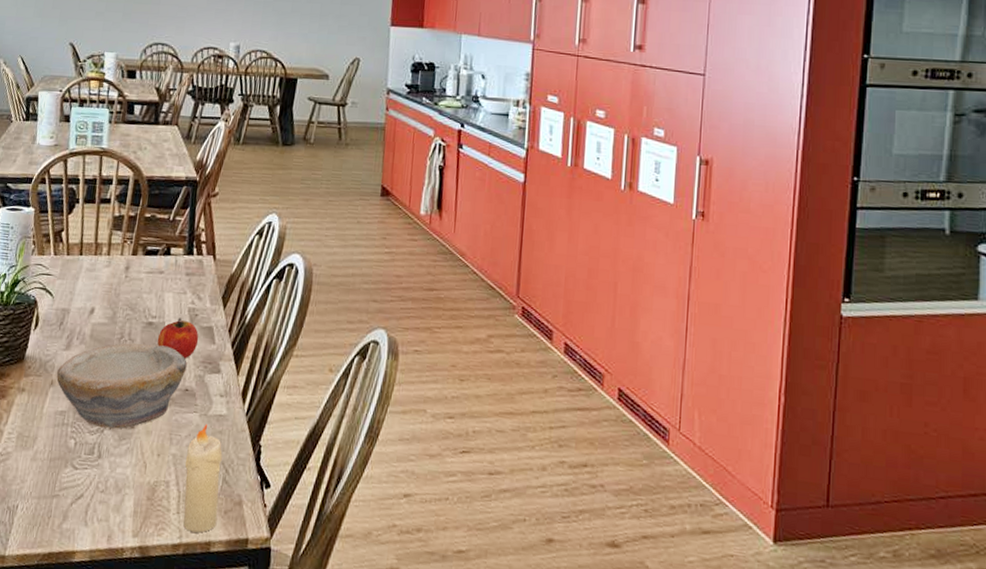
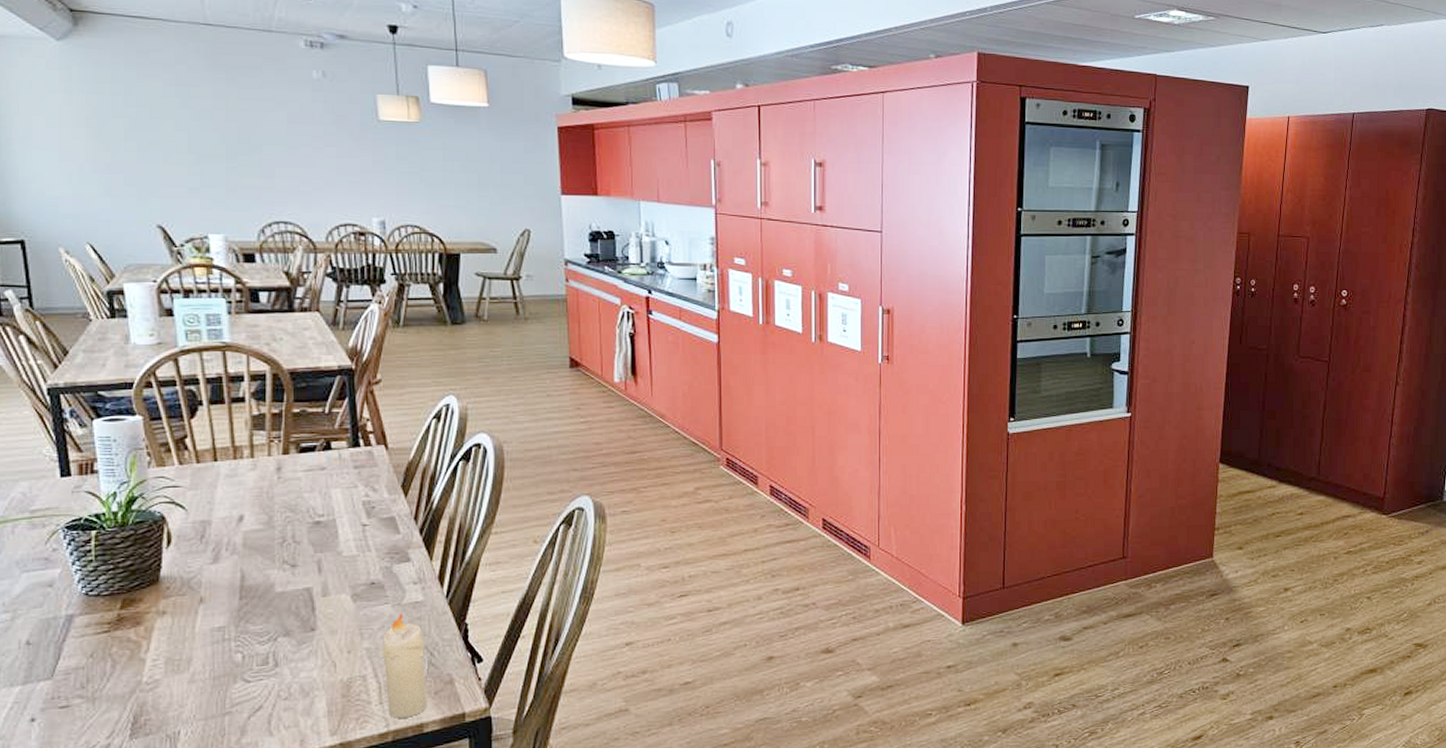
bowl: present [56,343,187,429] -> none [207,543,369,636]
fruit: present [157,318,199,359] -> none [329,512,380,553]

